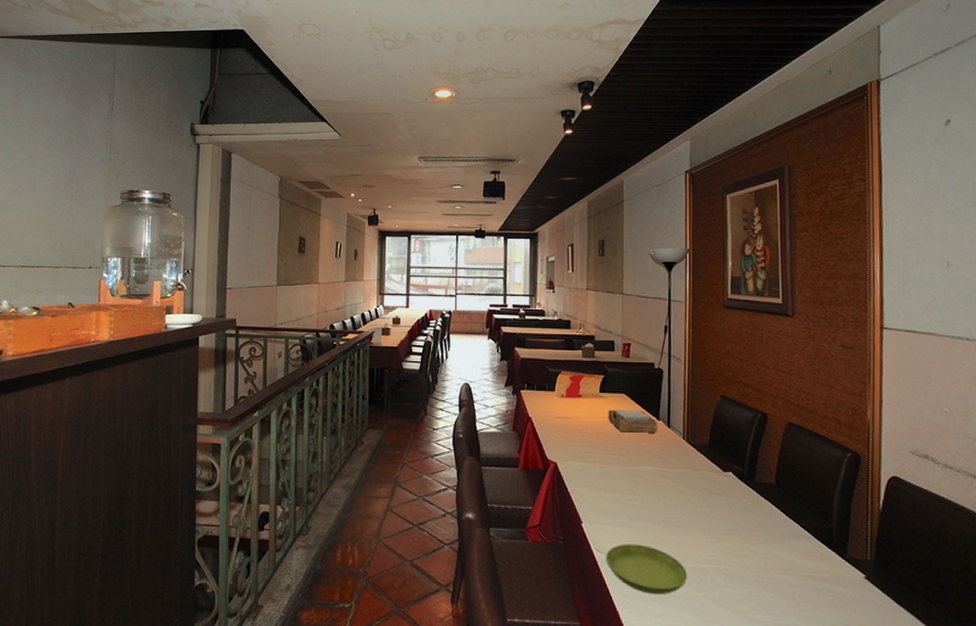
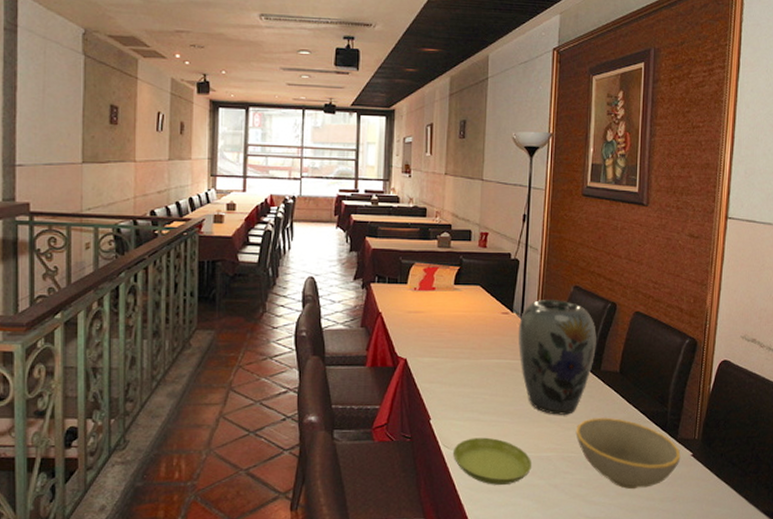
napkin holder: present [608,409,657,433] -> none [461,302,510,326]
vase: none [665,409,748,526] -> present [518,300,596,415]
bowl: none [732,530,852,610] -> present [575,417,681,490]

